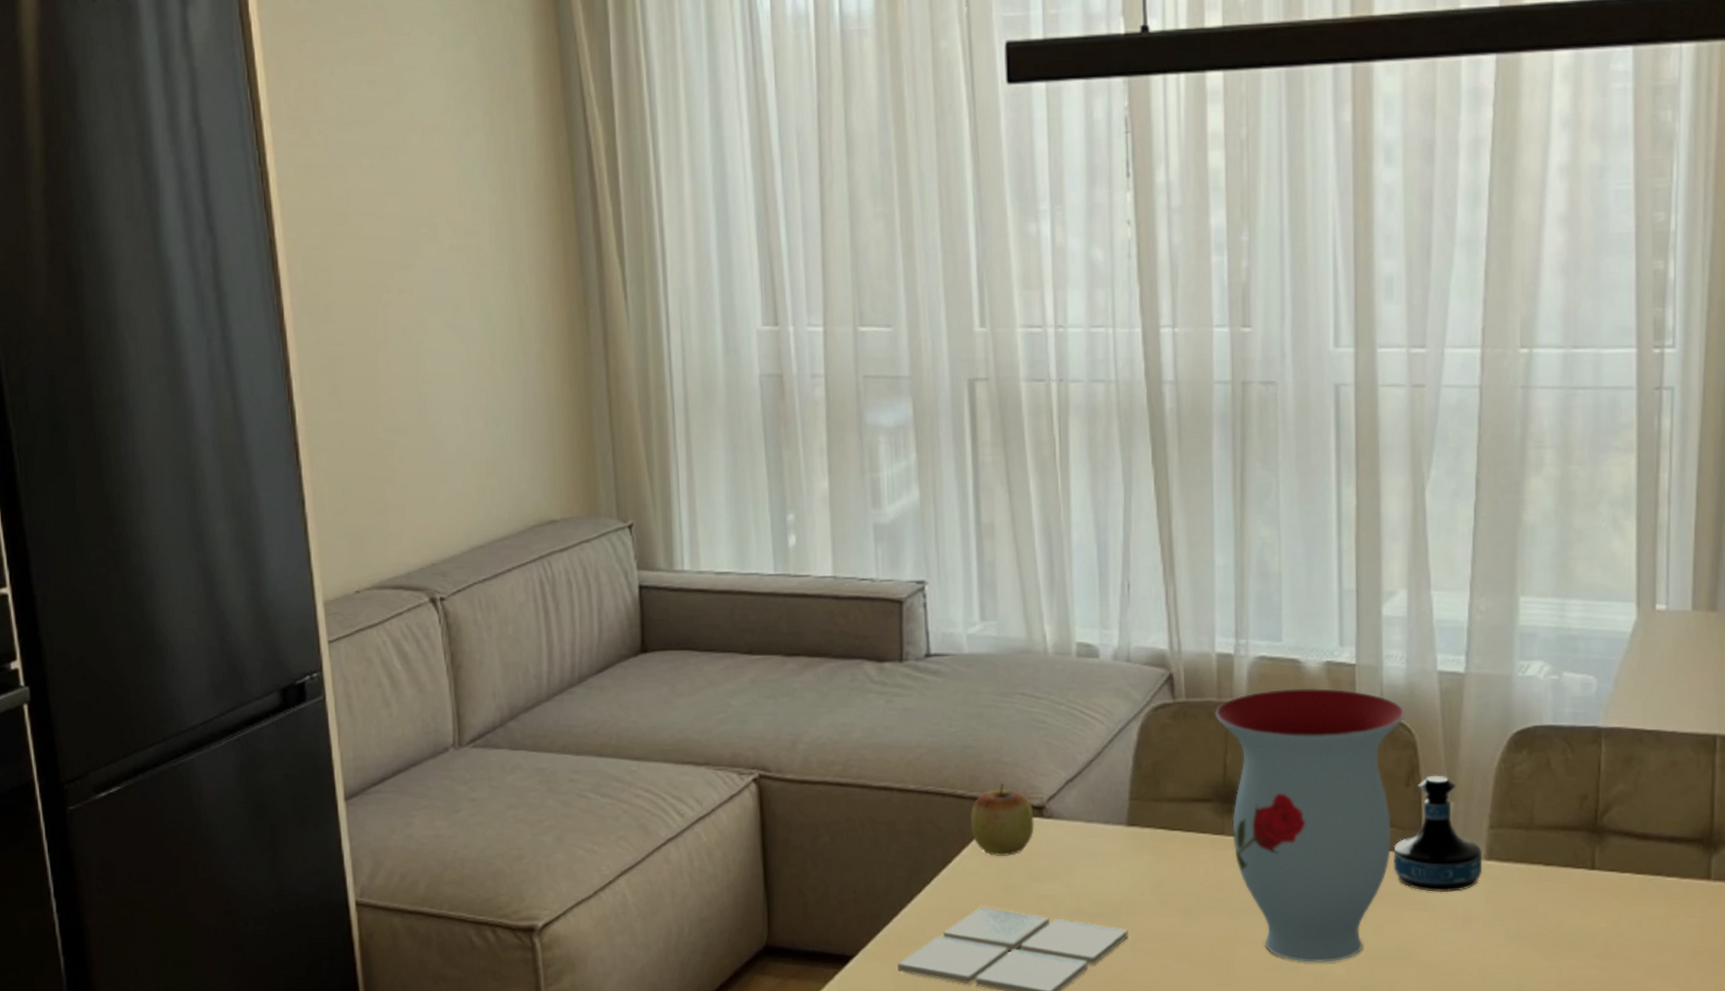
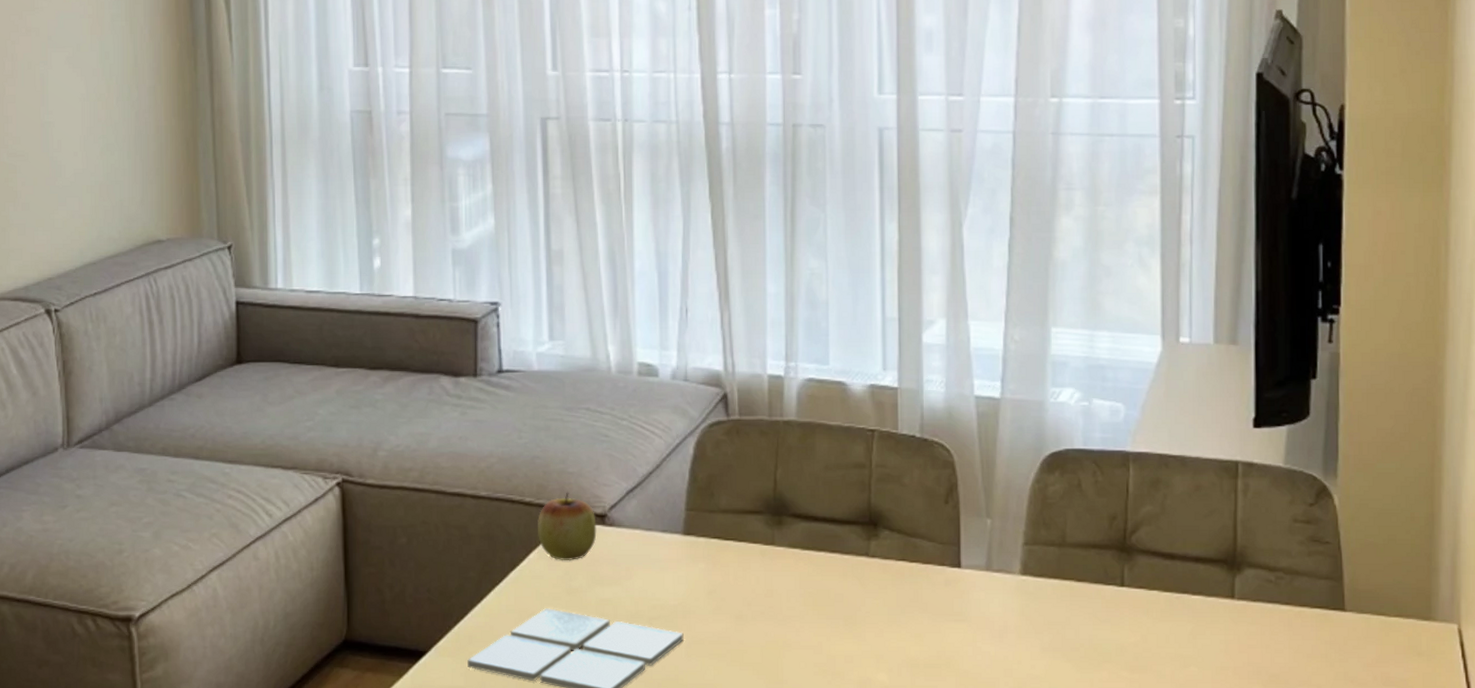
vase: present [1215,688,1405,963] -> none [766,409,944,670]
tequila bottle: present [1393,775,1483,893] -> none [933,493,1018,605]

